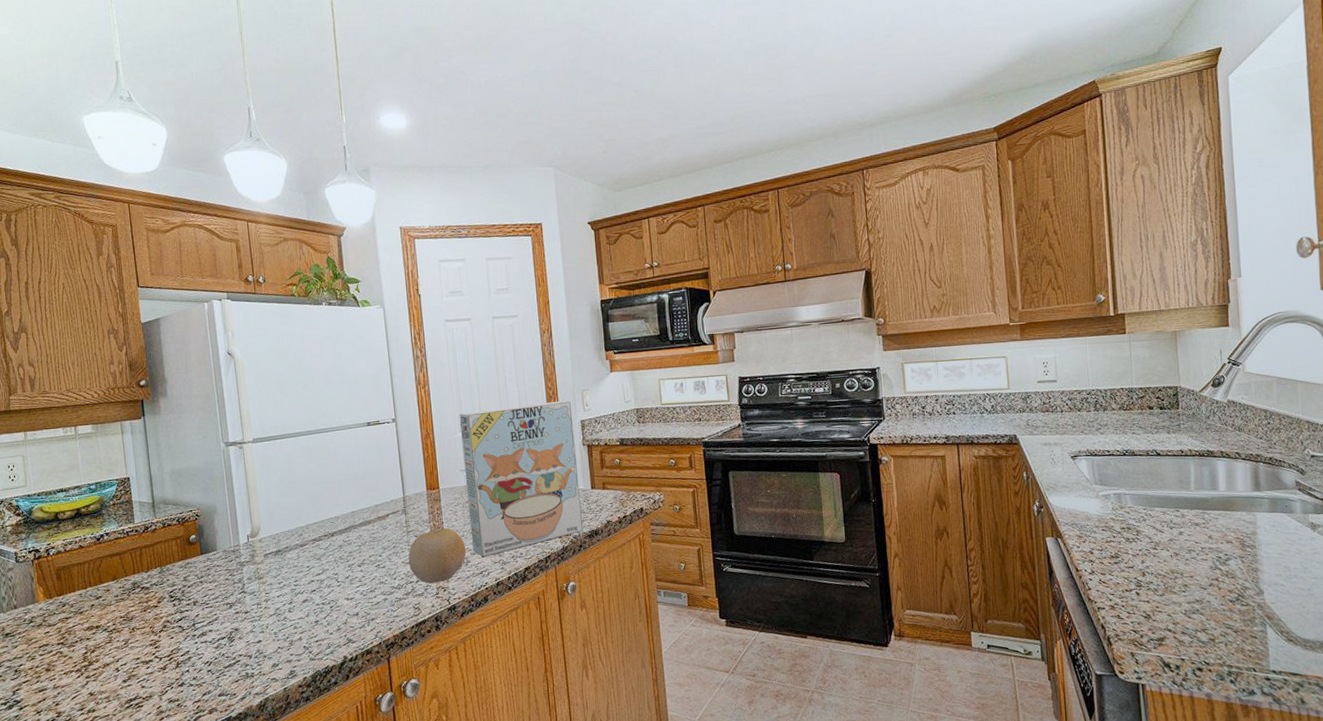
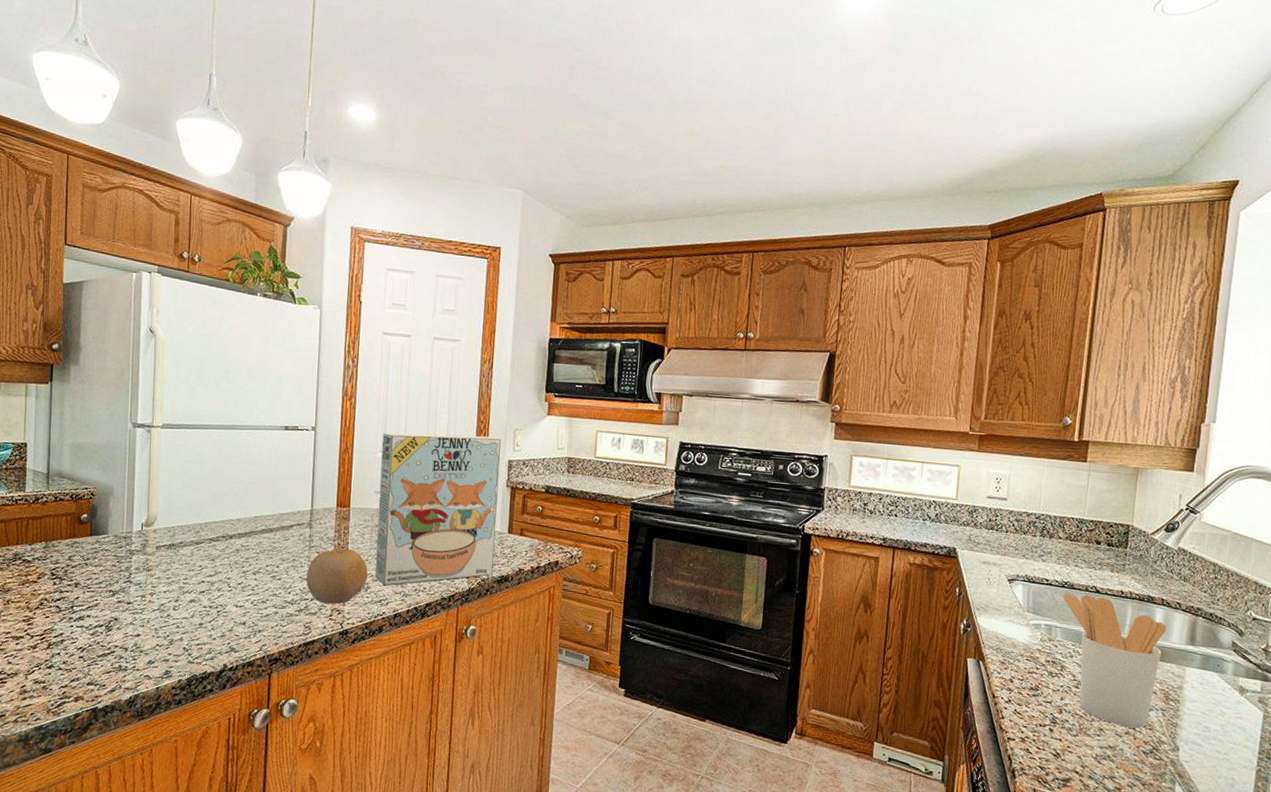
utensil holder: none [1126,458,1231,579] -> present [1063,592,1167,728]

